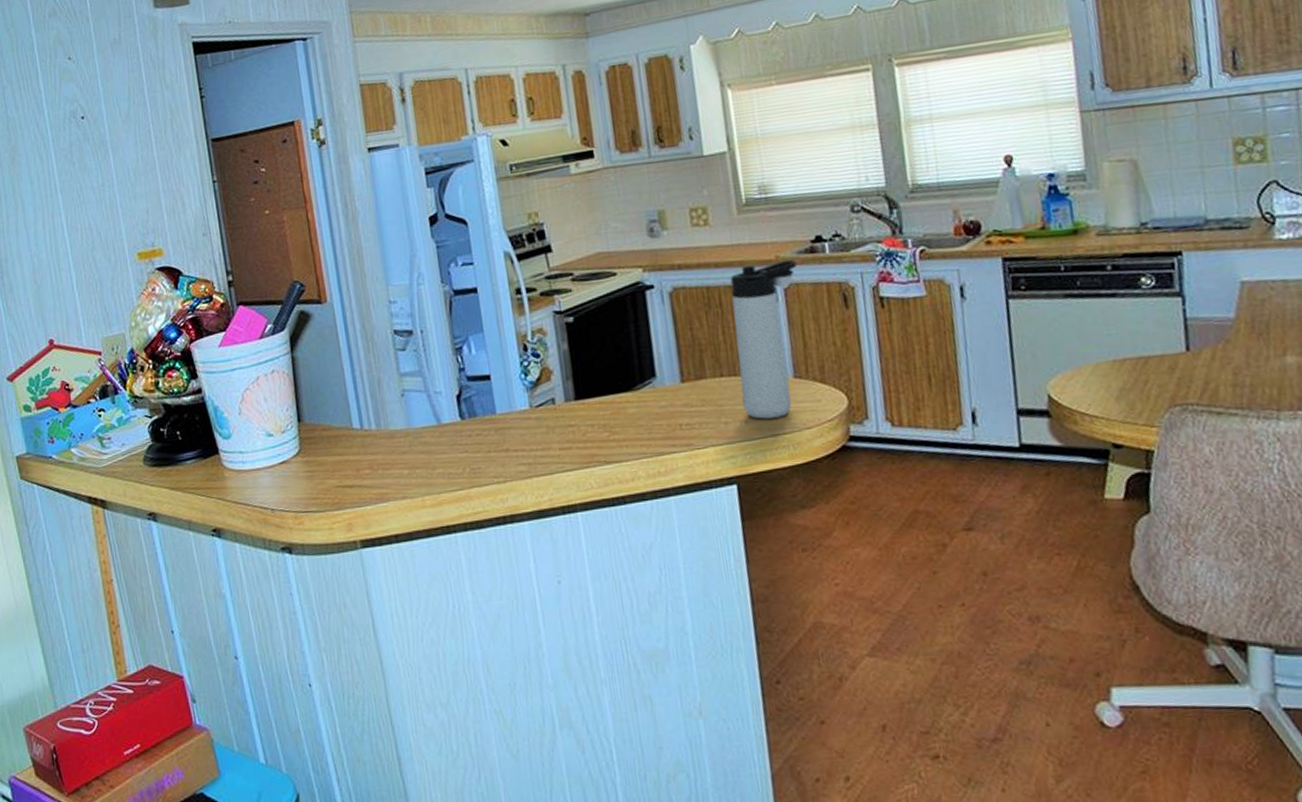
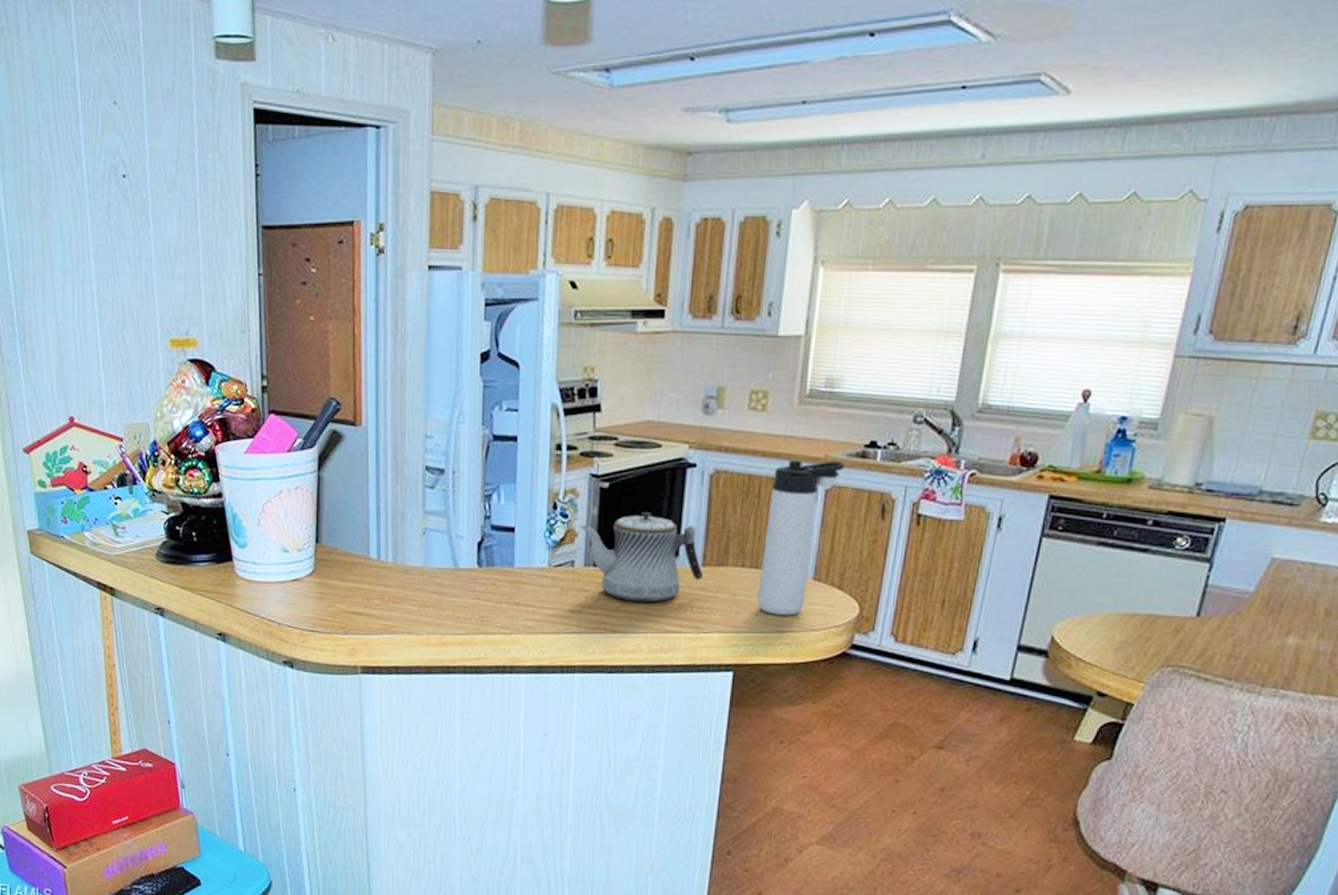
teapot: none [553,339,684,429] -> present [579,512,703,603]

